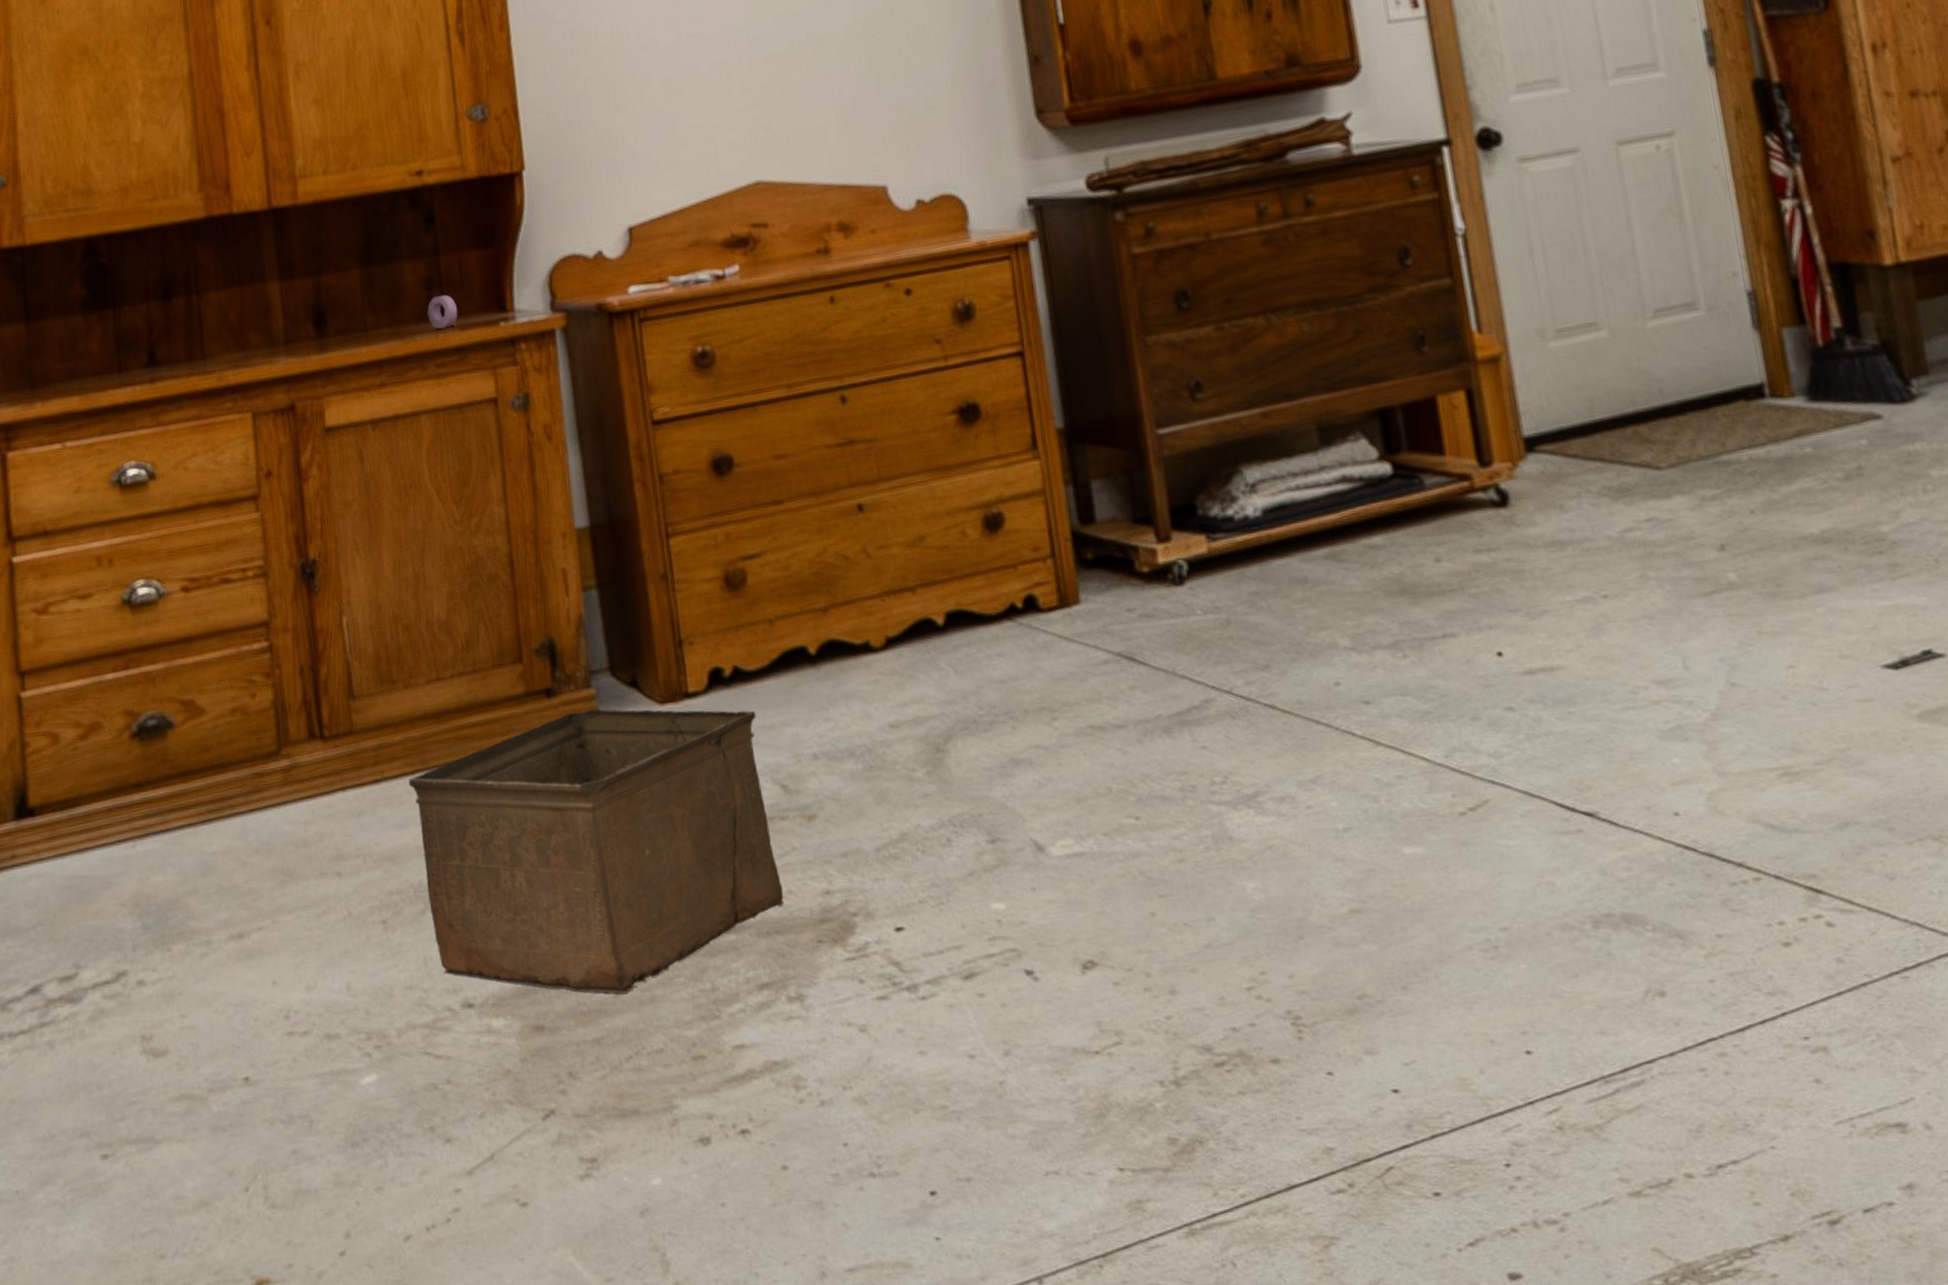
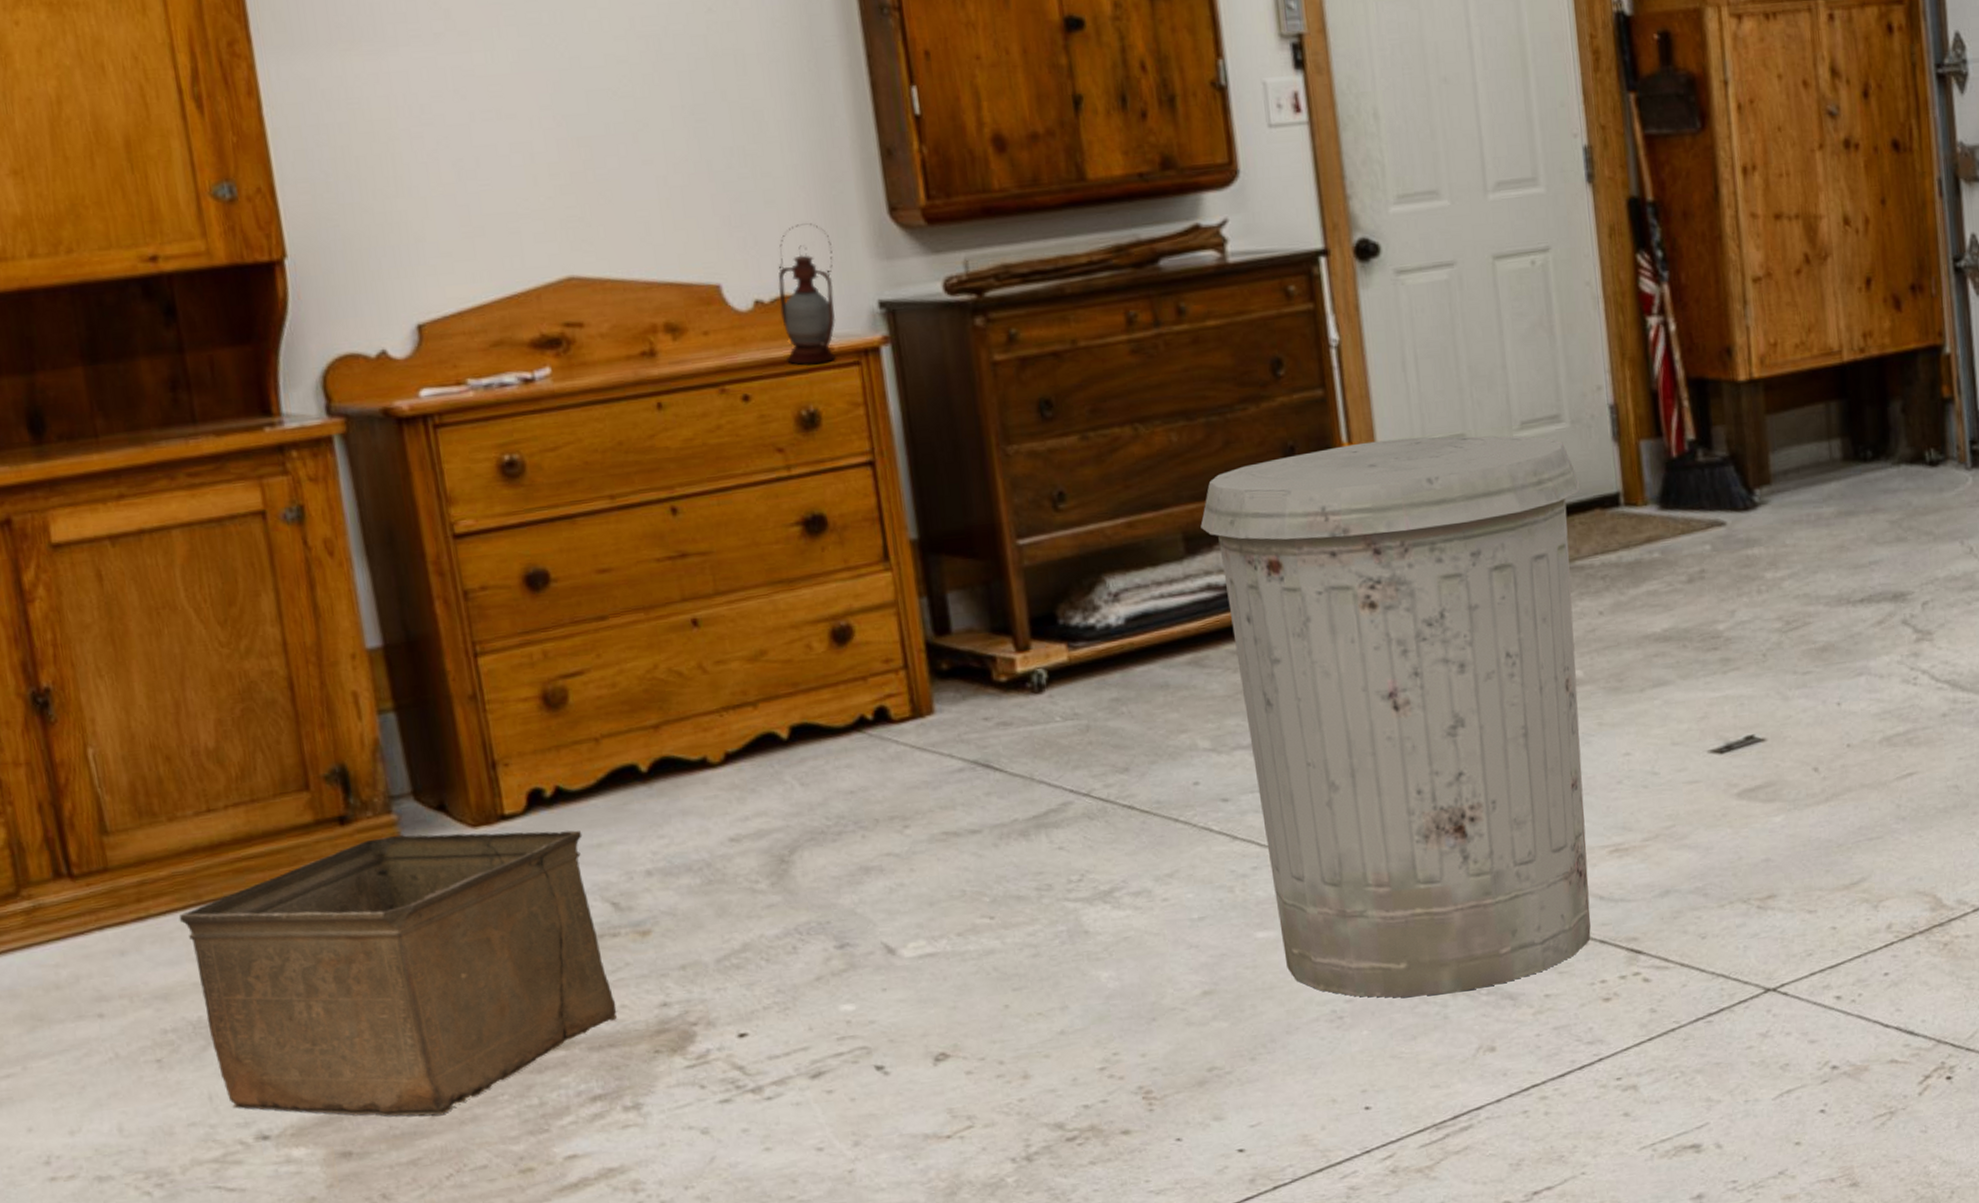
duct tape: present [427,294,458,330] -> none [173,396,212,436]
lantern: none [937,127,988,260] -> present [778,223,835,365]
trash can: none [1334,324,1764,929] -> present [1200,435,1591,998]

